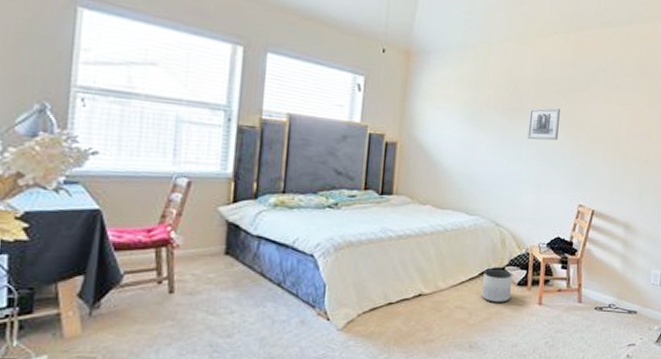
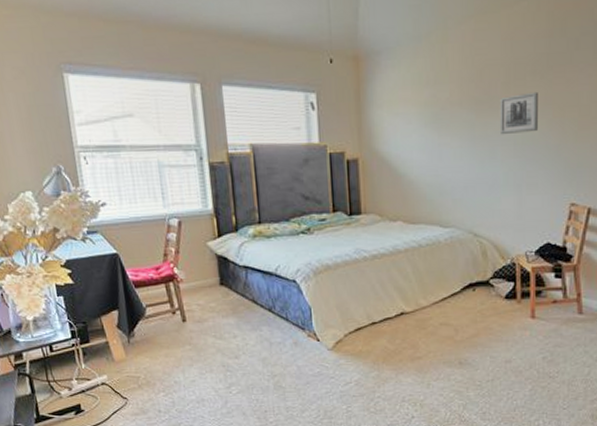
planter: present [482,268,512,303] -> none [466,282,498,318]

